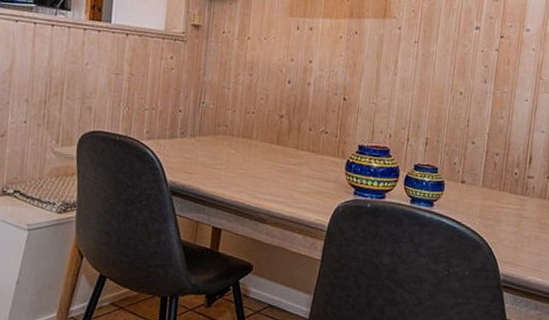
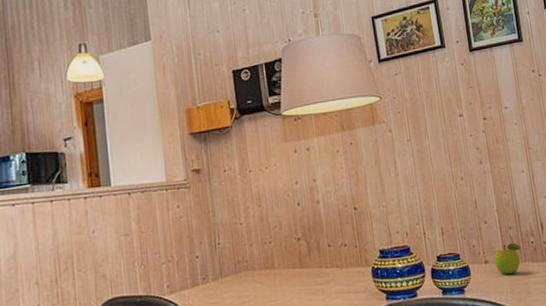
fruit: none [471,168,503,200] -> present [494,242,522,275]

